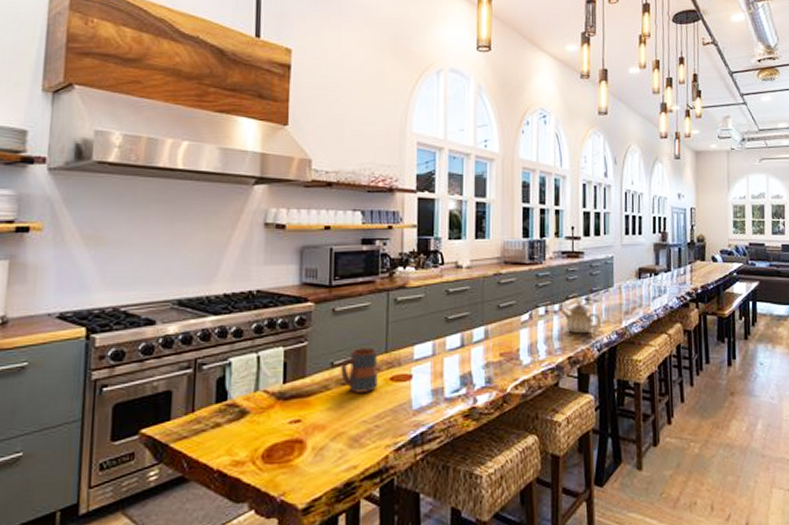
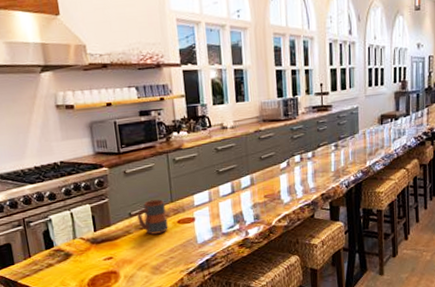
teapot: present [562,300,602,334] -> none [314,146,349,175]

